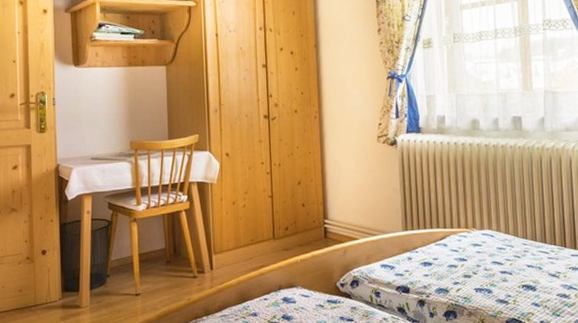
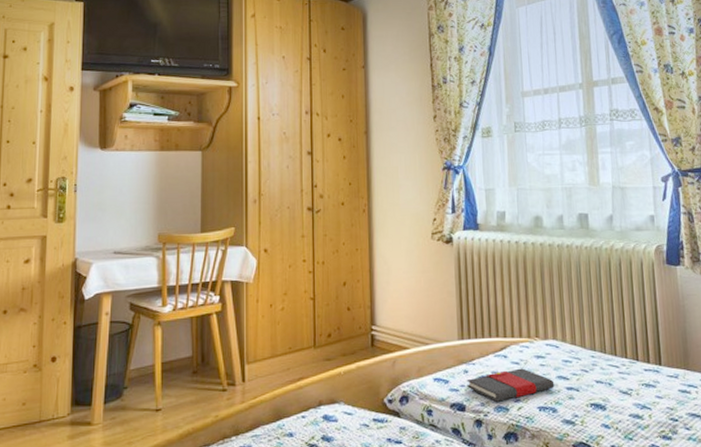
book: none [410,255,490,285] -> present [466,368,555,402]

